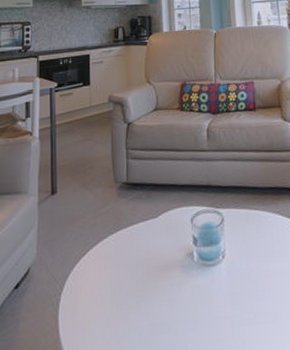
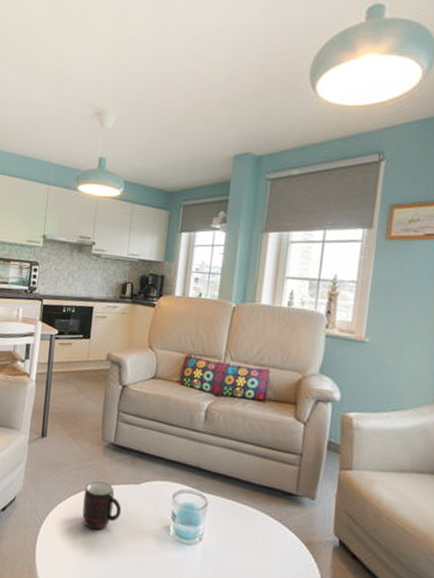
mug: none [103,225,144,280] -> present [82,481,122,530]

